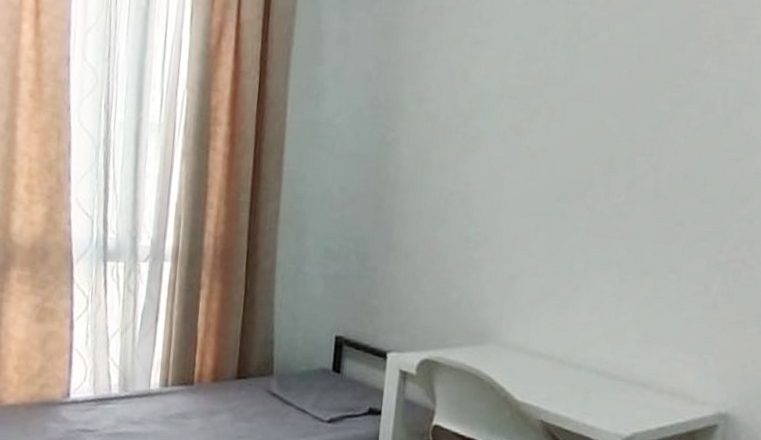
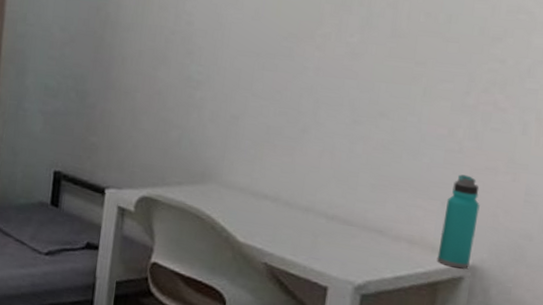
water bottle: none [695,328,732,417] -> present [437,174,480,268]

